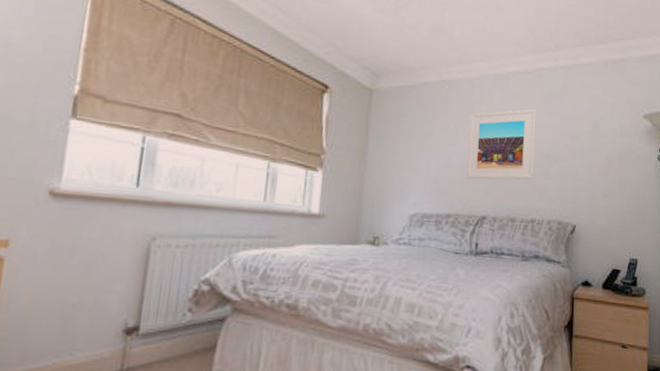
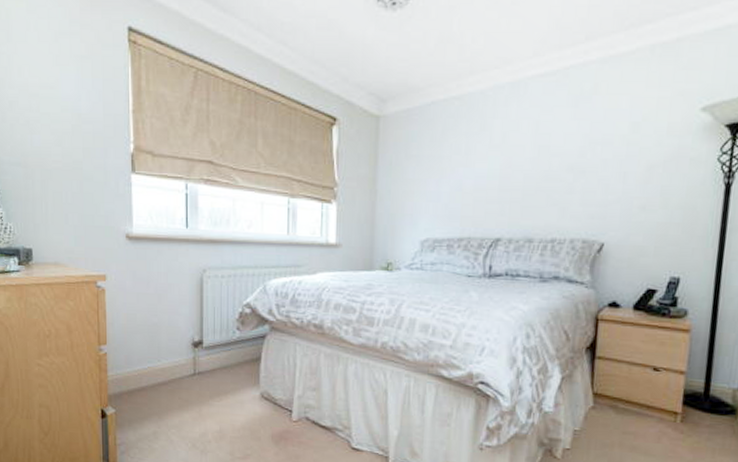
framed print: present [466,108,537,180] -> none [479,116,561,201]

